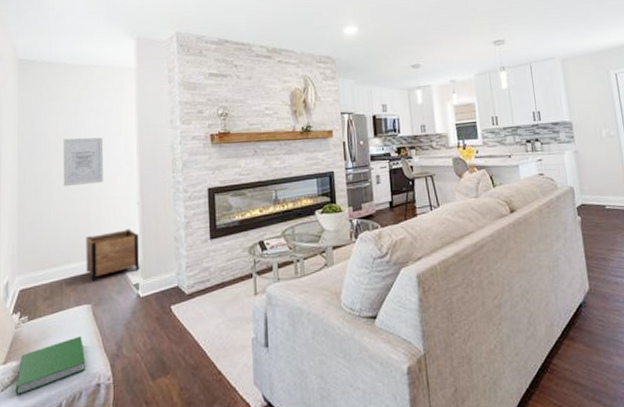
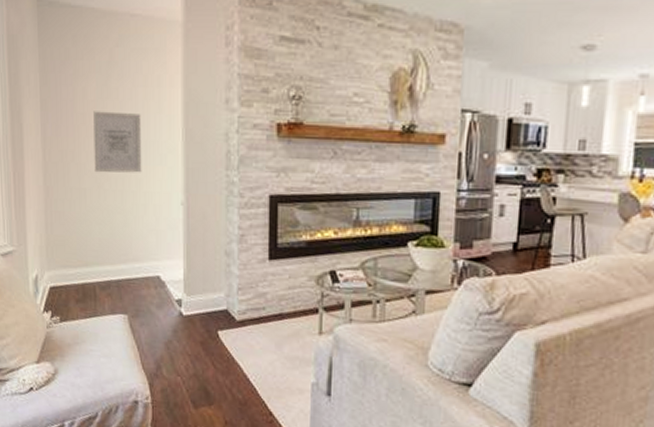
hardcover book: present [15,336,85,395] -> none [50,347,122,397]
planter: present [86,228,140,282] -> none [121,233,183,290]

